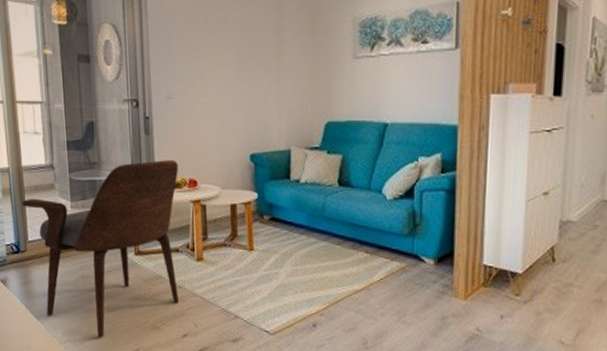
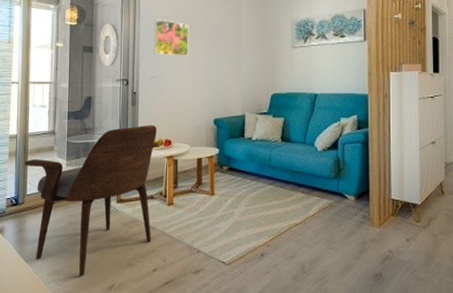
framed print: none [166,16,214,70] -> present [153,19,189,57]

